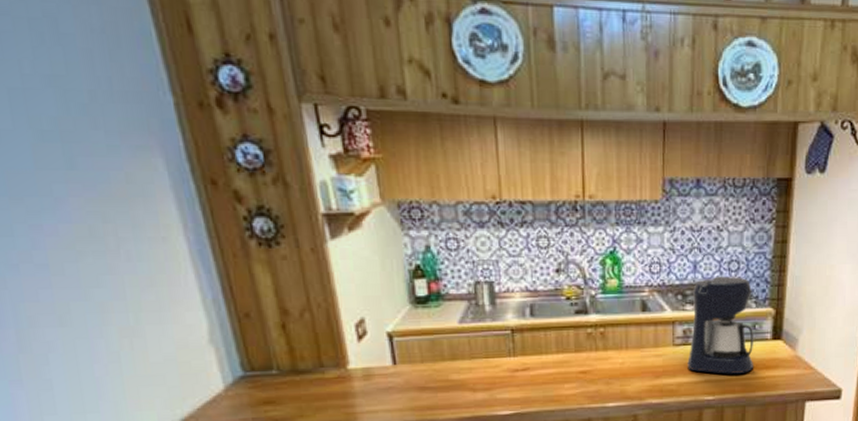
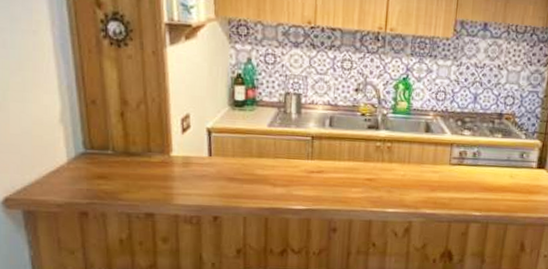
coffee maker: present [687,276,754,374] -> none [460,108,523,195]

